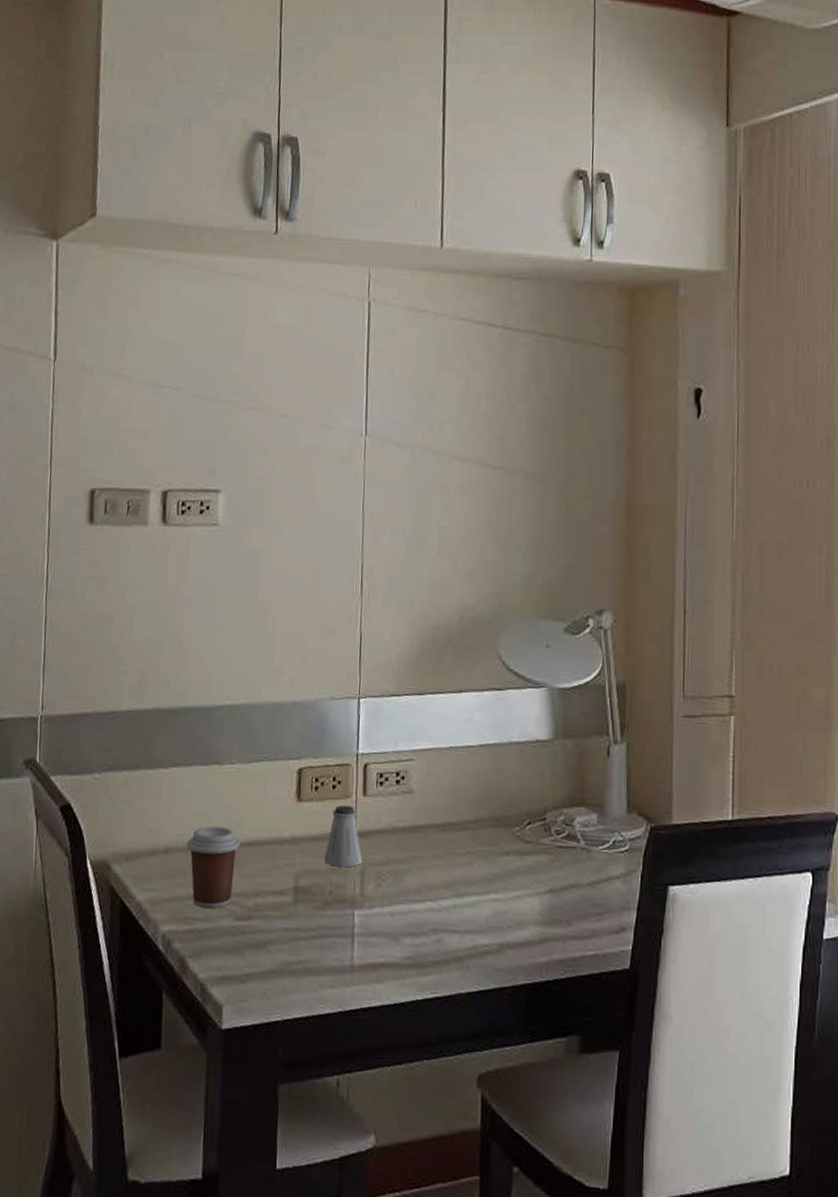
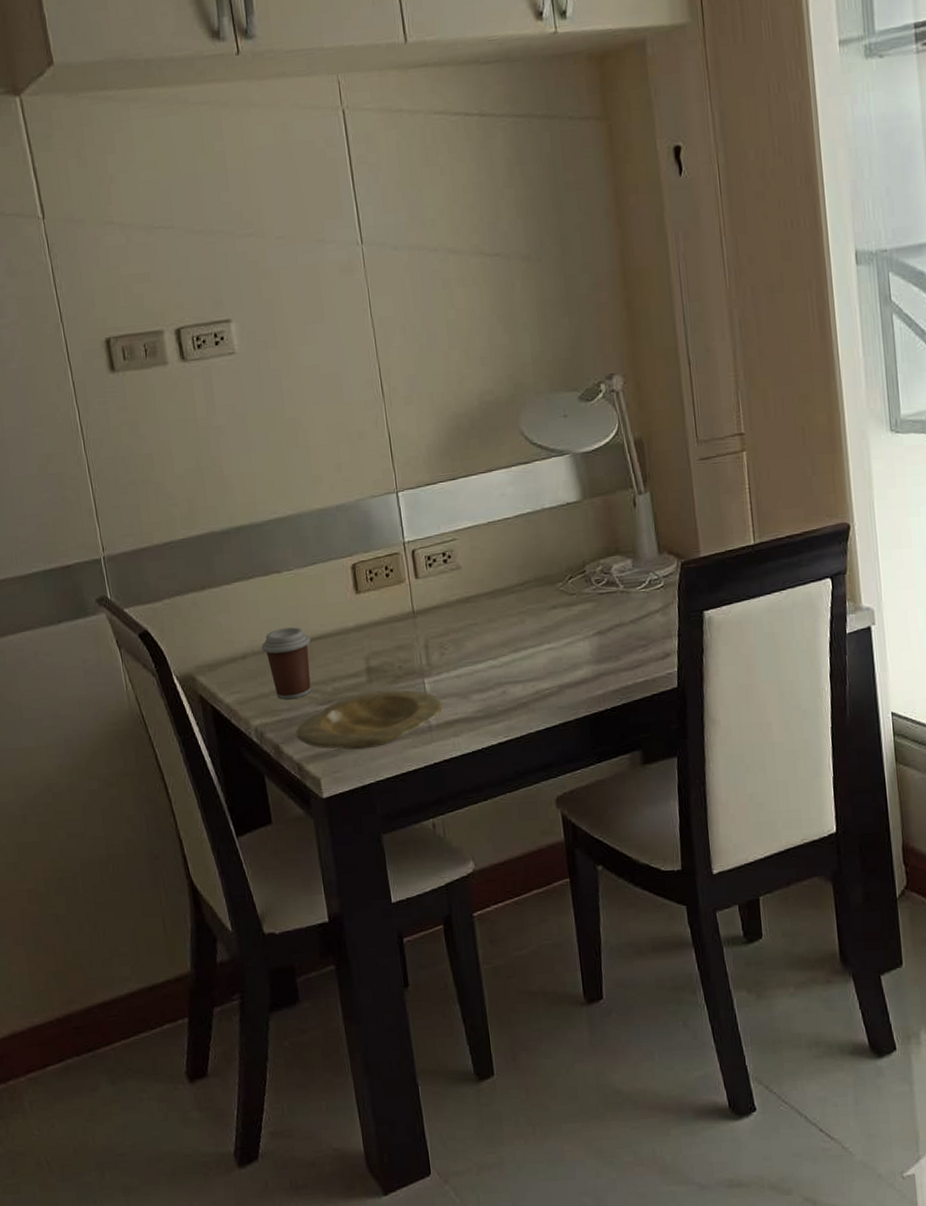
plate: none [205,914,371,980] -> present [296,689,443,750]
saltshaker: present [324,805,363,868] -> none [389,589,425,645]

